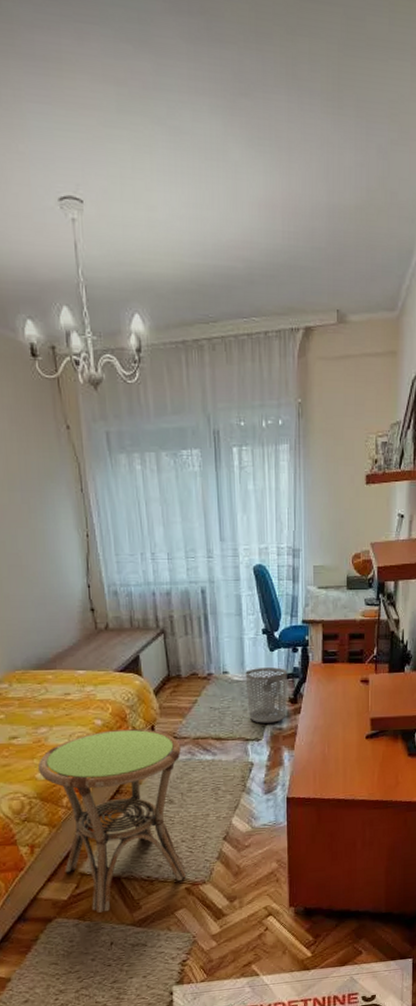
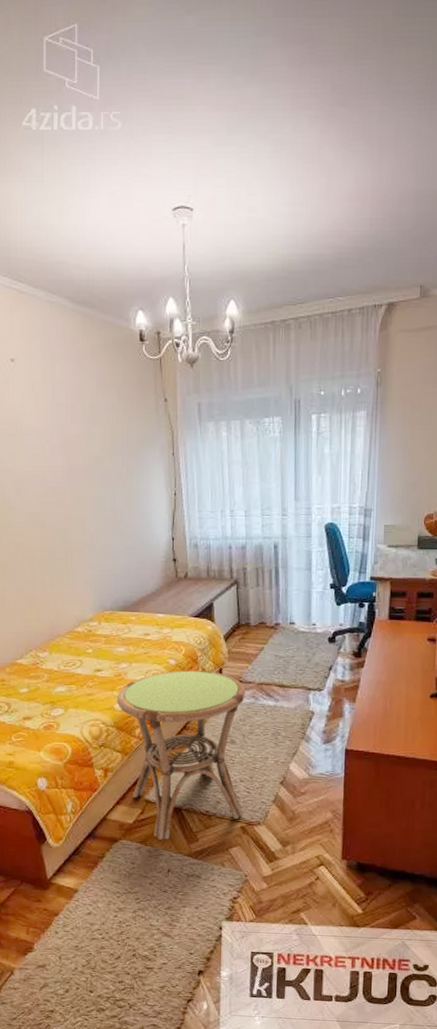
waste bin: present [245,667,287,723] -> none [311,621,353,675]

